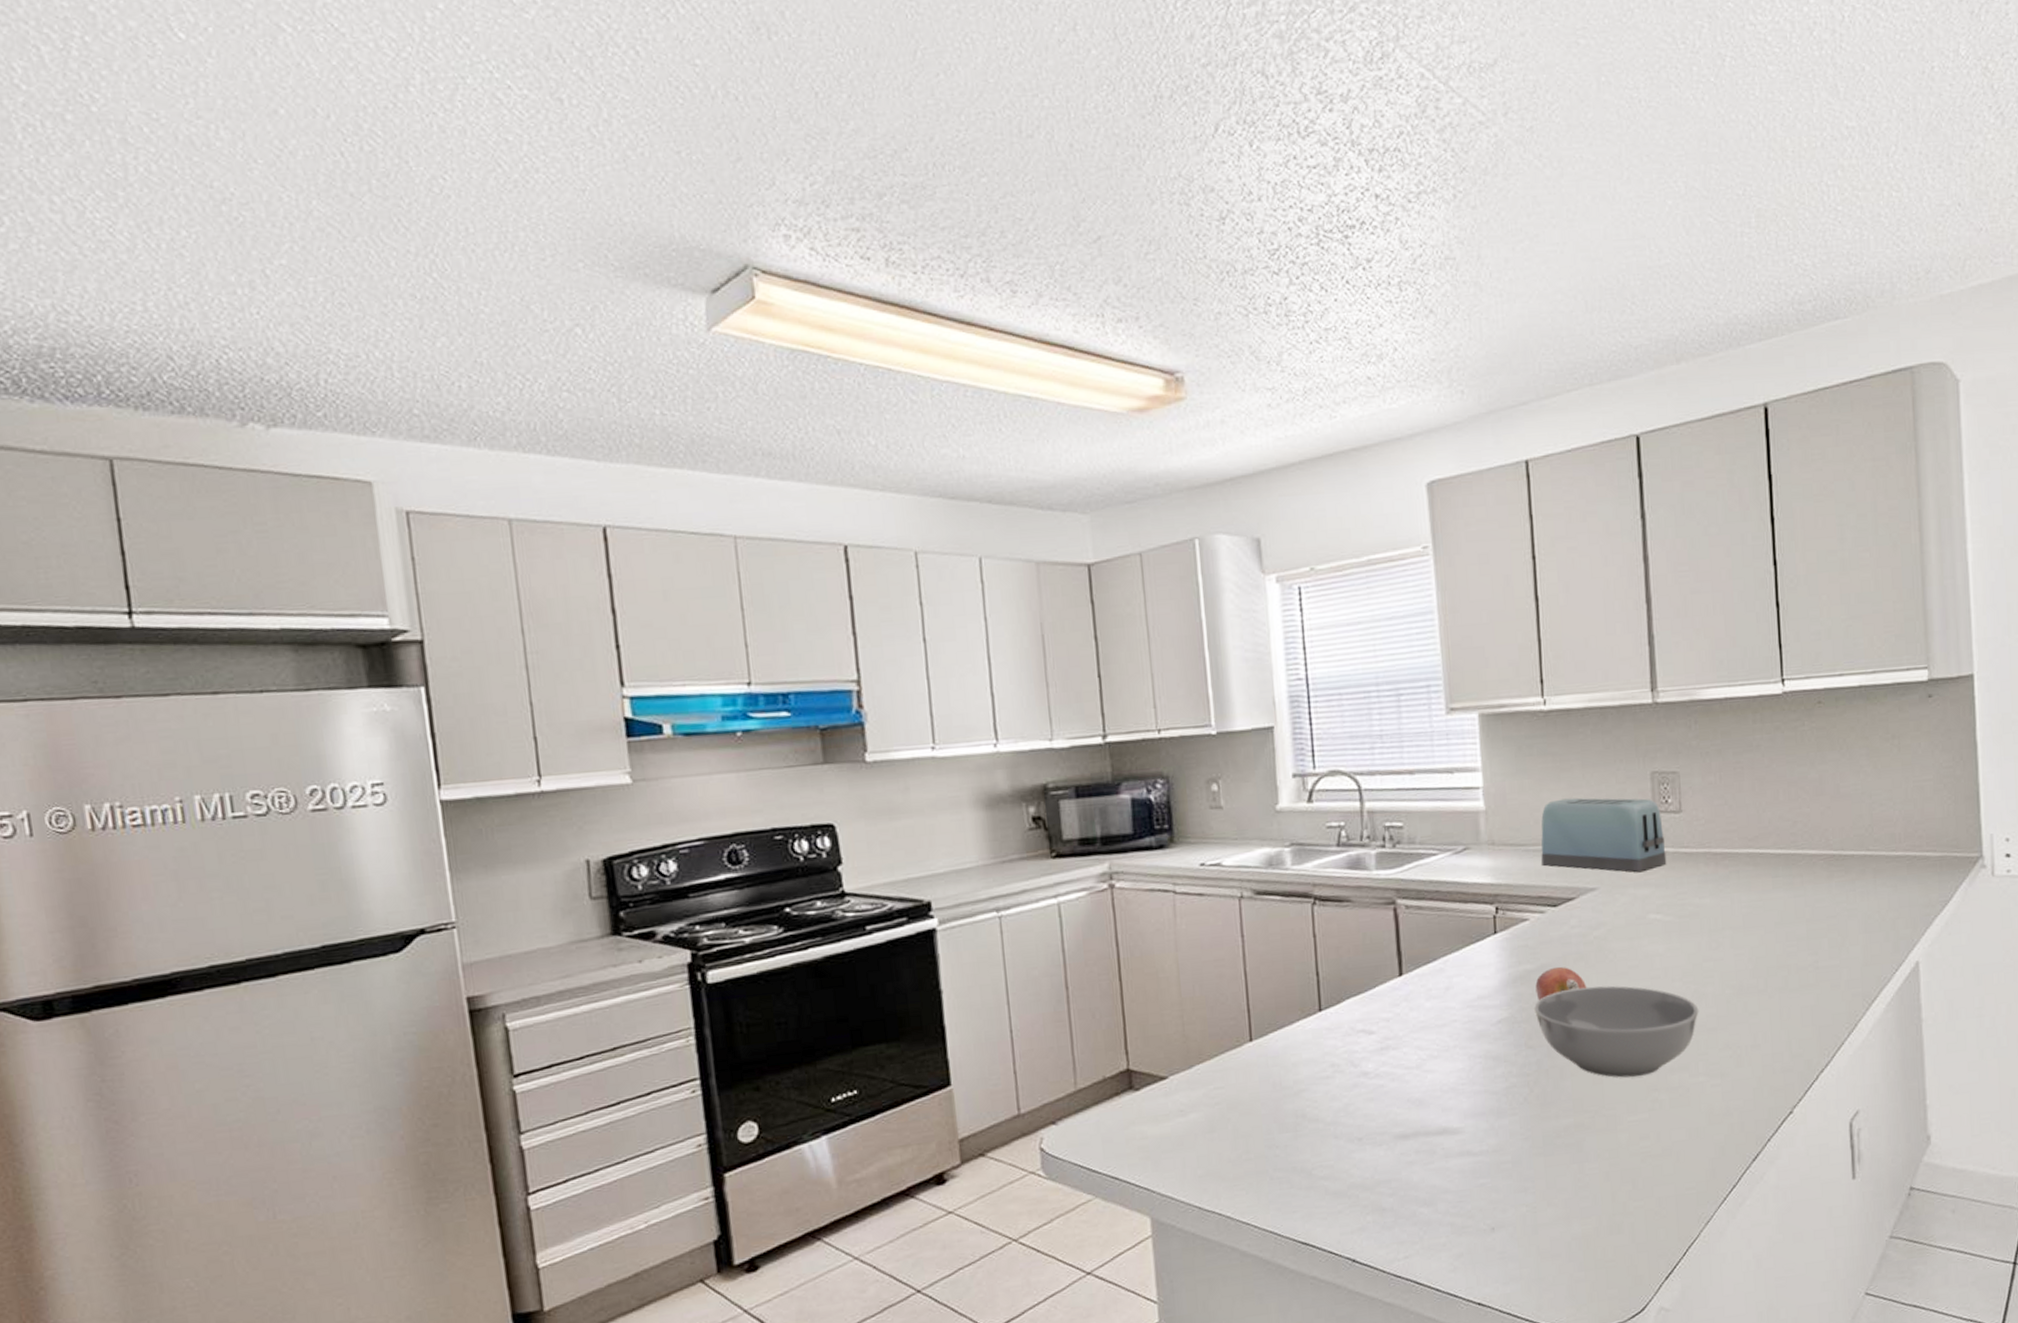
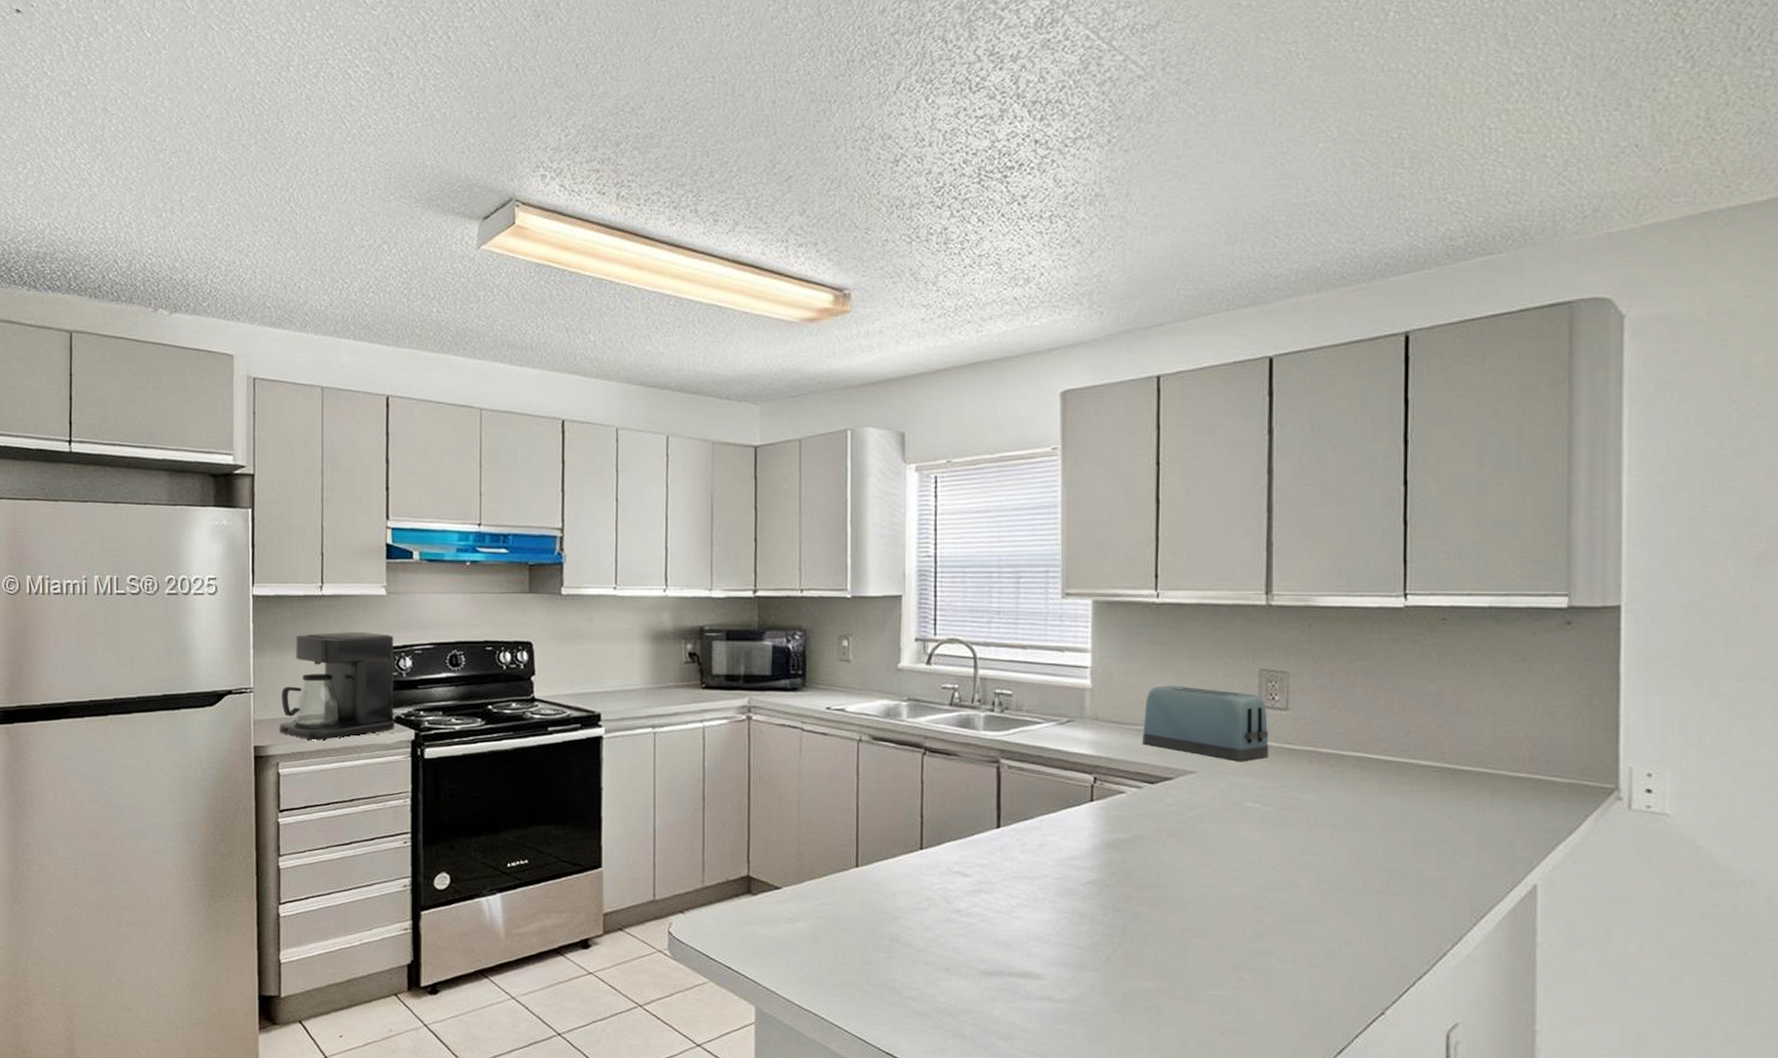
coffee maker: none [497,833,663,980] -> present [279,632,394,741]
bowl: present [1534,986,1699,1078] -> none [1124,862,1292,954]
fruit: present [1535,966,1587,1001] -> none [1127,839,1178,868]

